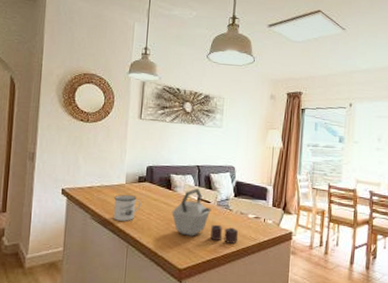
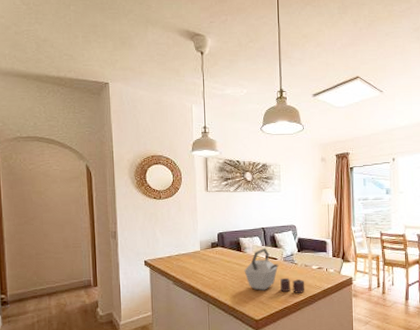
mug: present [113,195,142,221] -> none [192,260,216,284]

